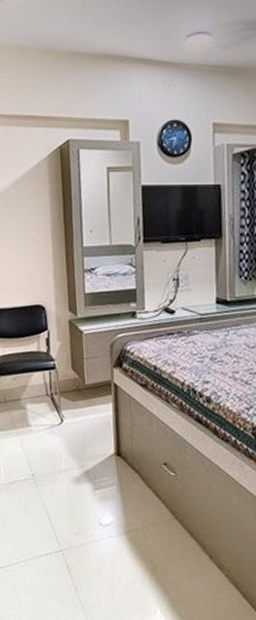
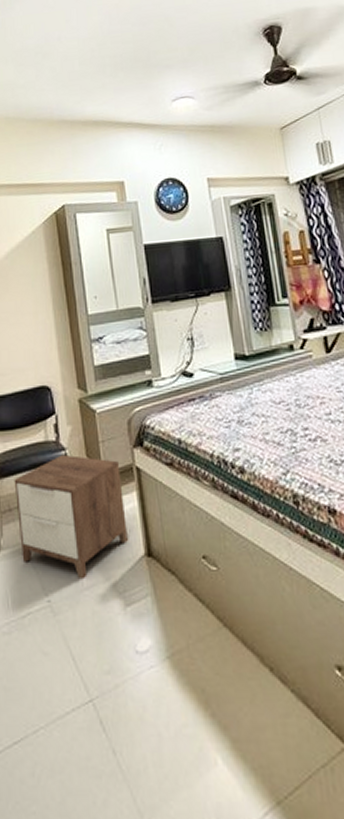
nightstand: none [9,364,102,464] -> present [14,454,128,580]

